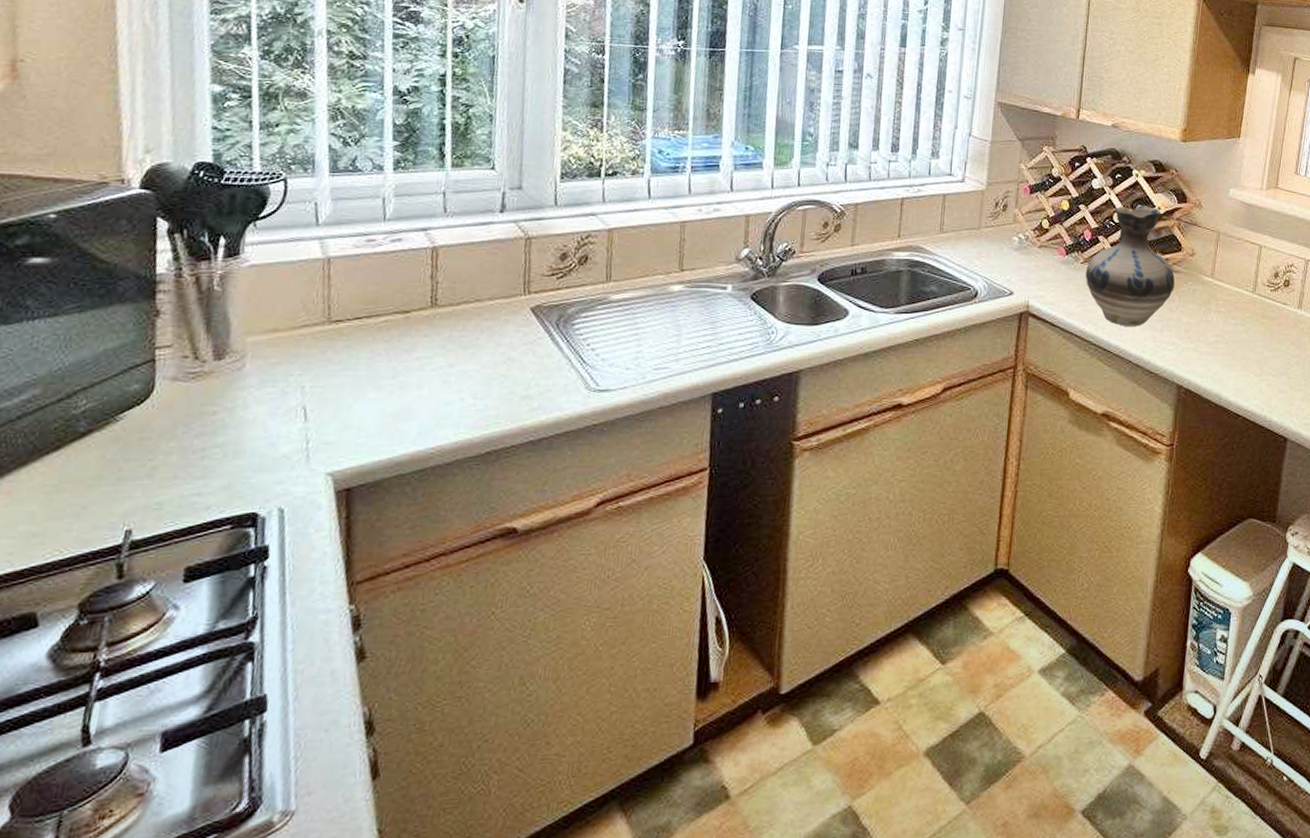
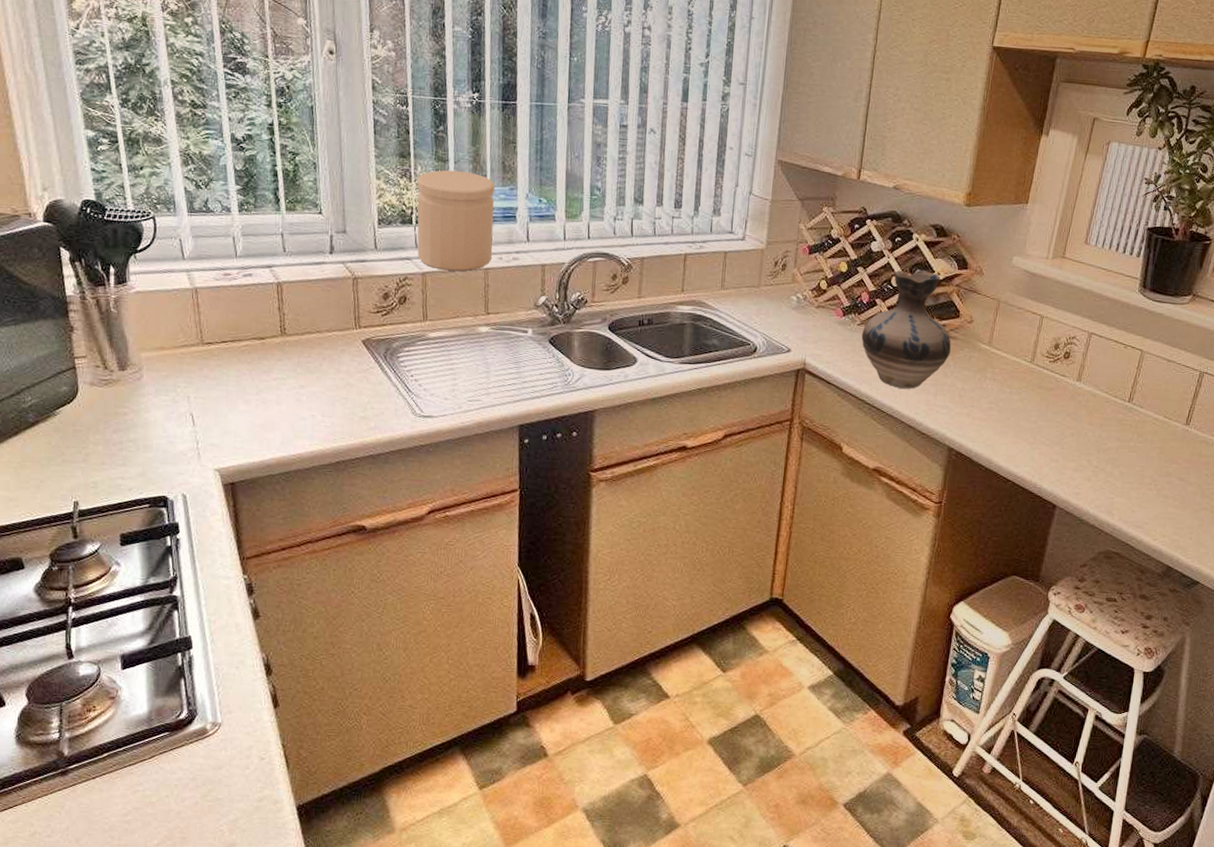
jar: none [604,119,698,226] -> present [417,170,496,272]

